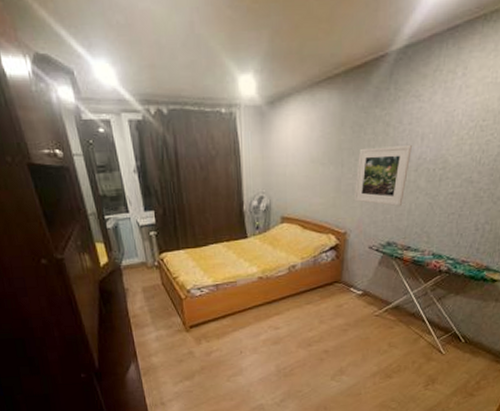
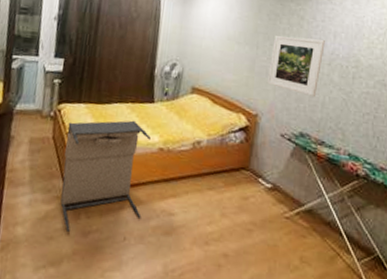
laundry hamper: none [173,257,252,354] -> present [60,120,151,231]

